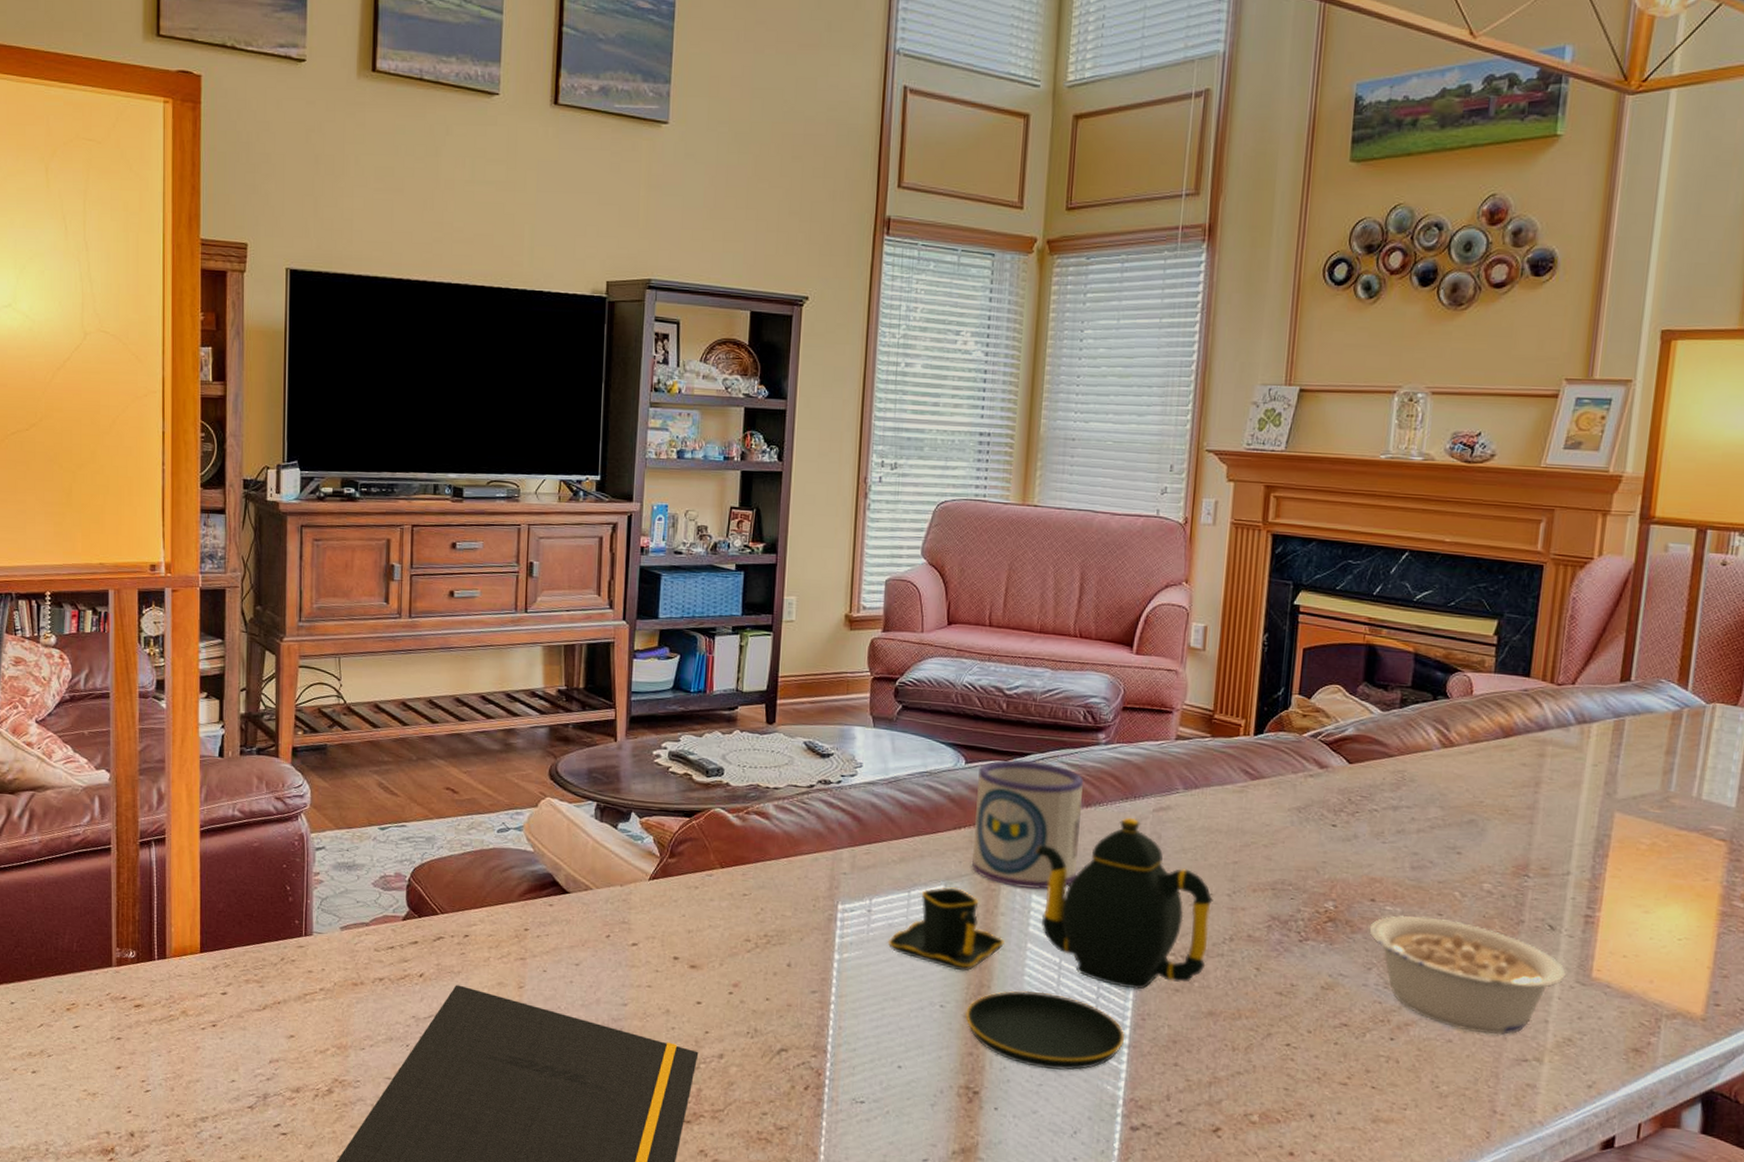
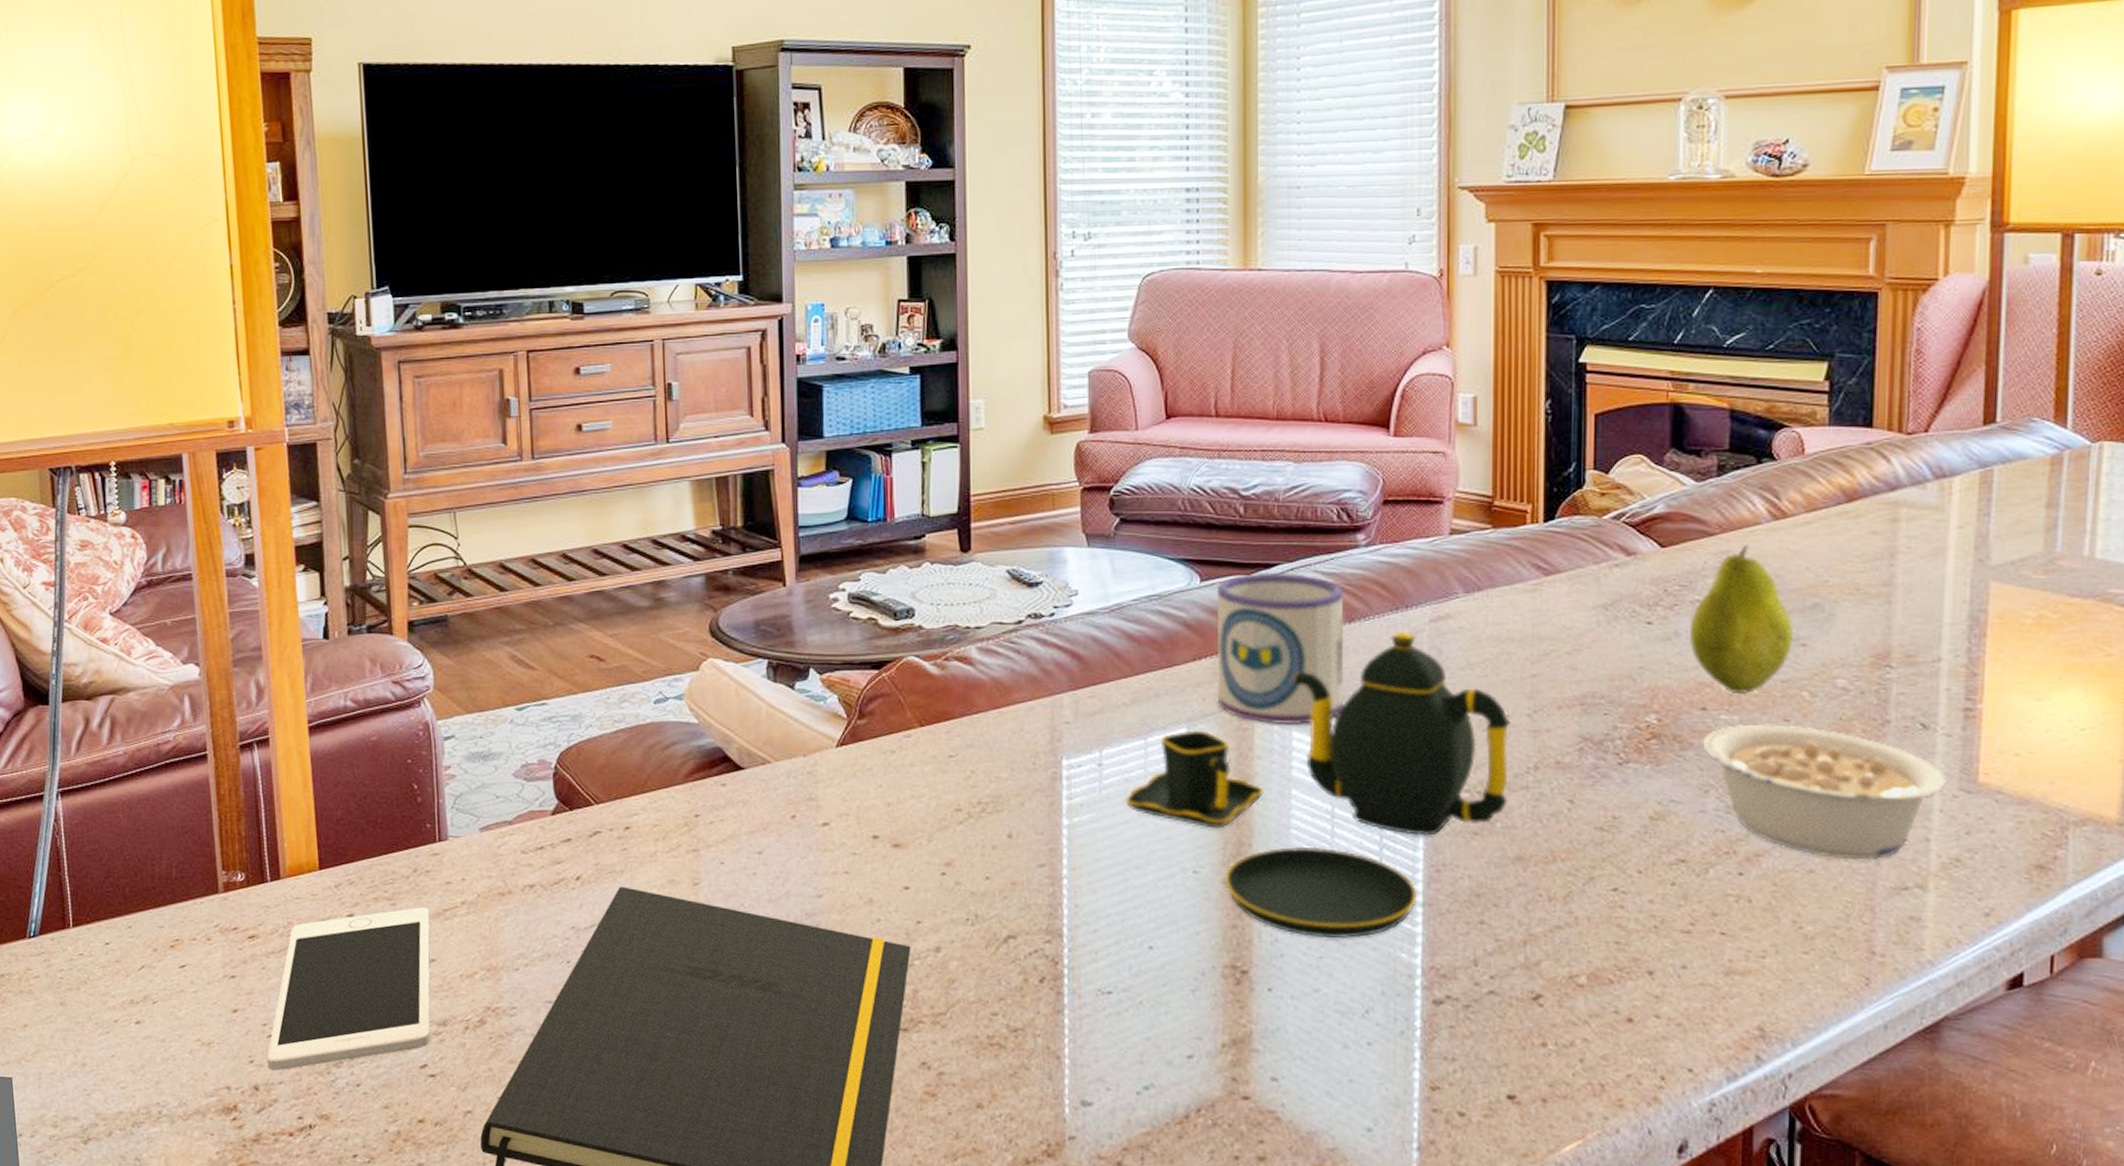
cell phone: none [143,990,291,1121] -> present [267,907,430,1071]
fruit: none [1365,766,1452,890] -> present [1689,544,1794,693]

